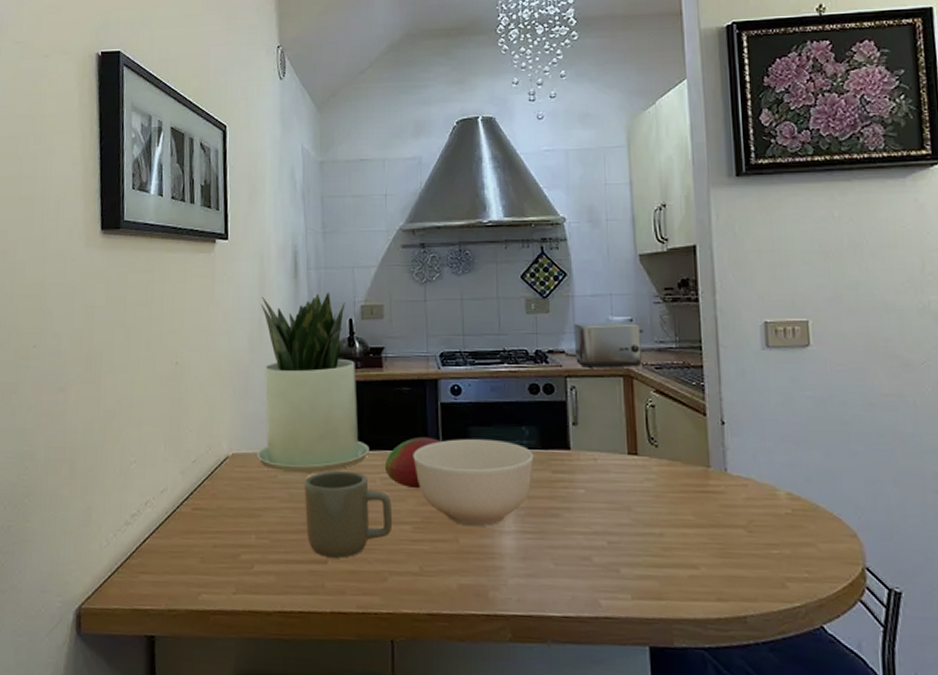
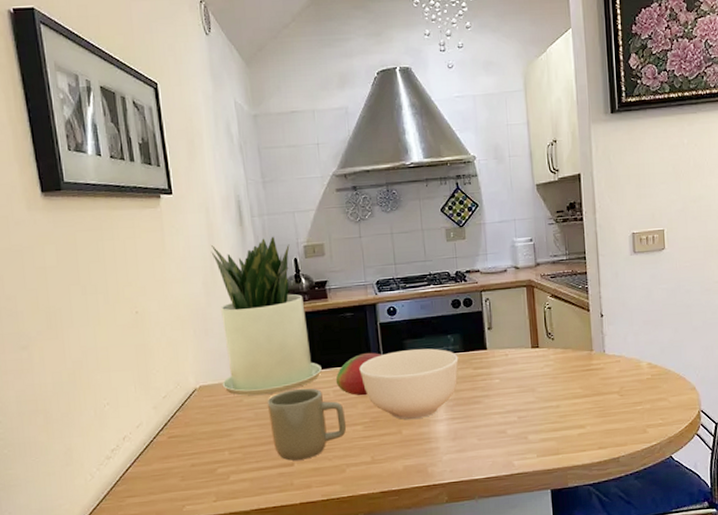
toaster: present [573,321,644,368] -> none [485,241,541,282]

